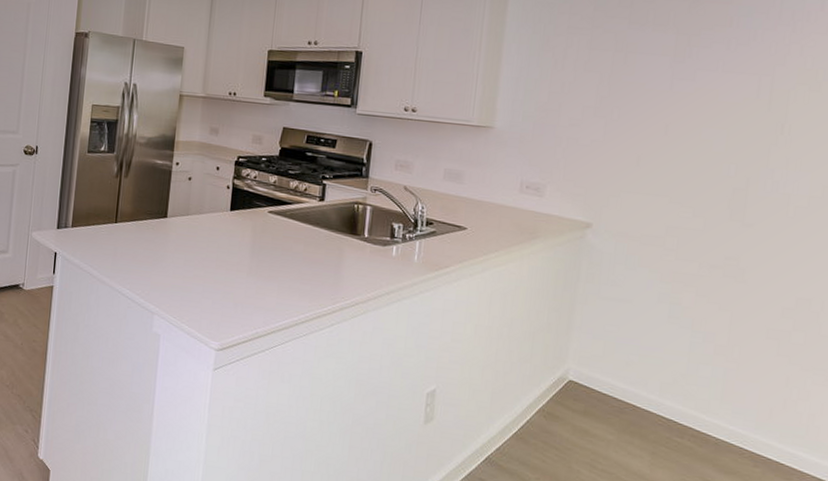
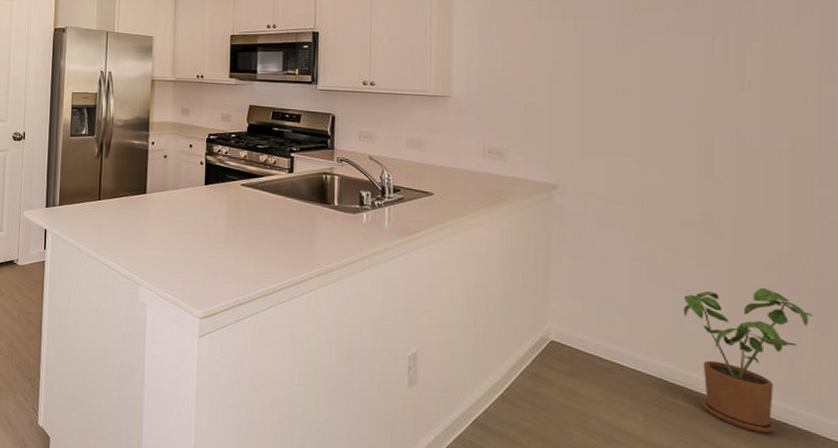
house plant: none [699,332,821,473] -> present [683,287,813,434]

